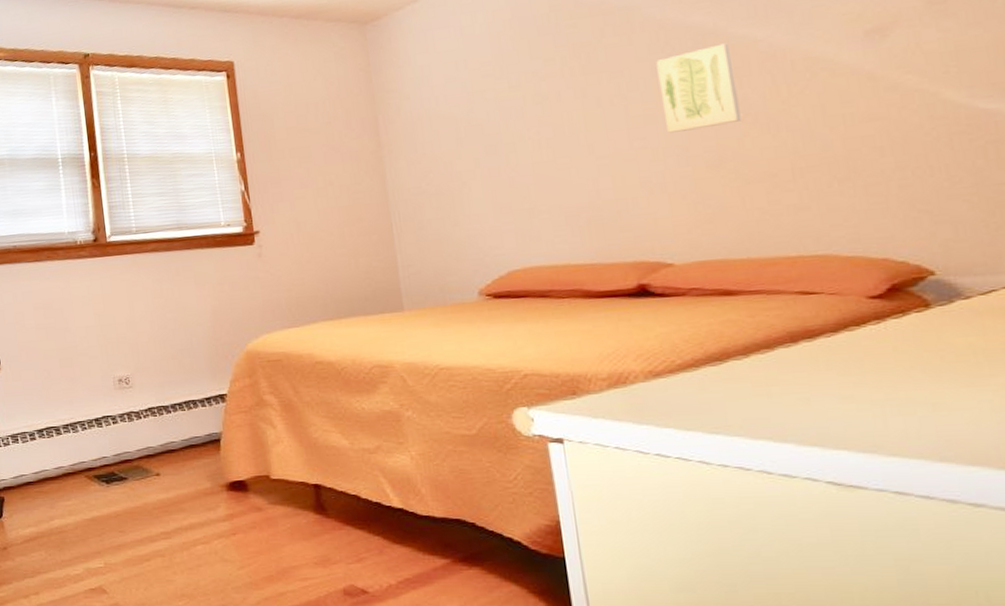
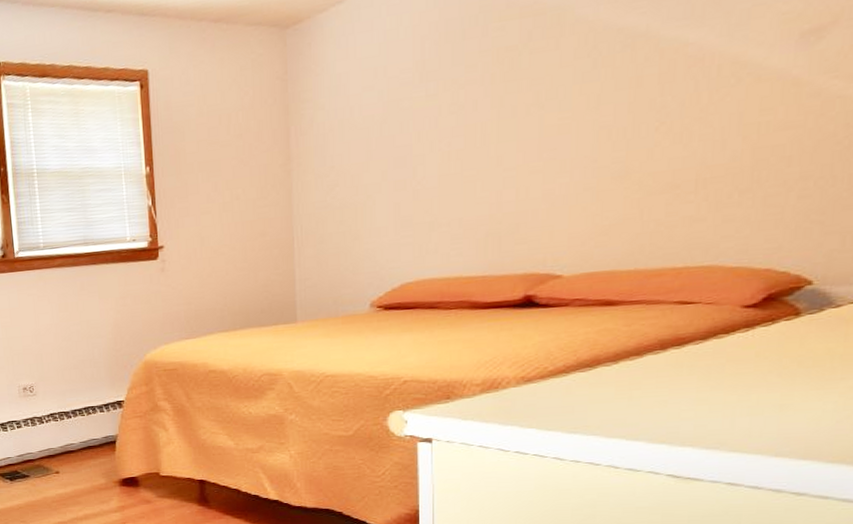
wall art: present [656,43,741,133] -> none [578,46,658,143]

